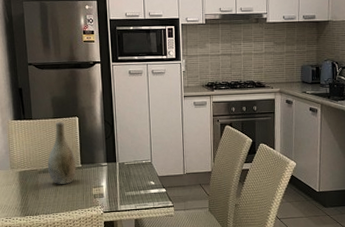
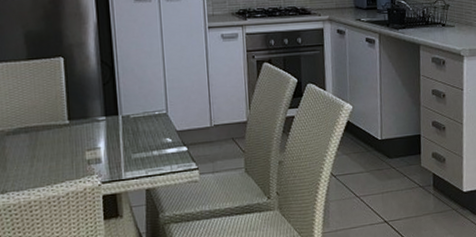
vase: present [47,121,77,184] -> none [19,64,62,149]

